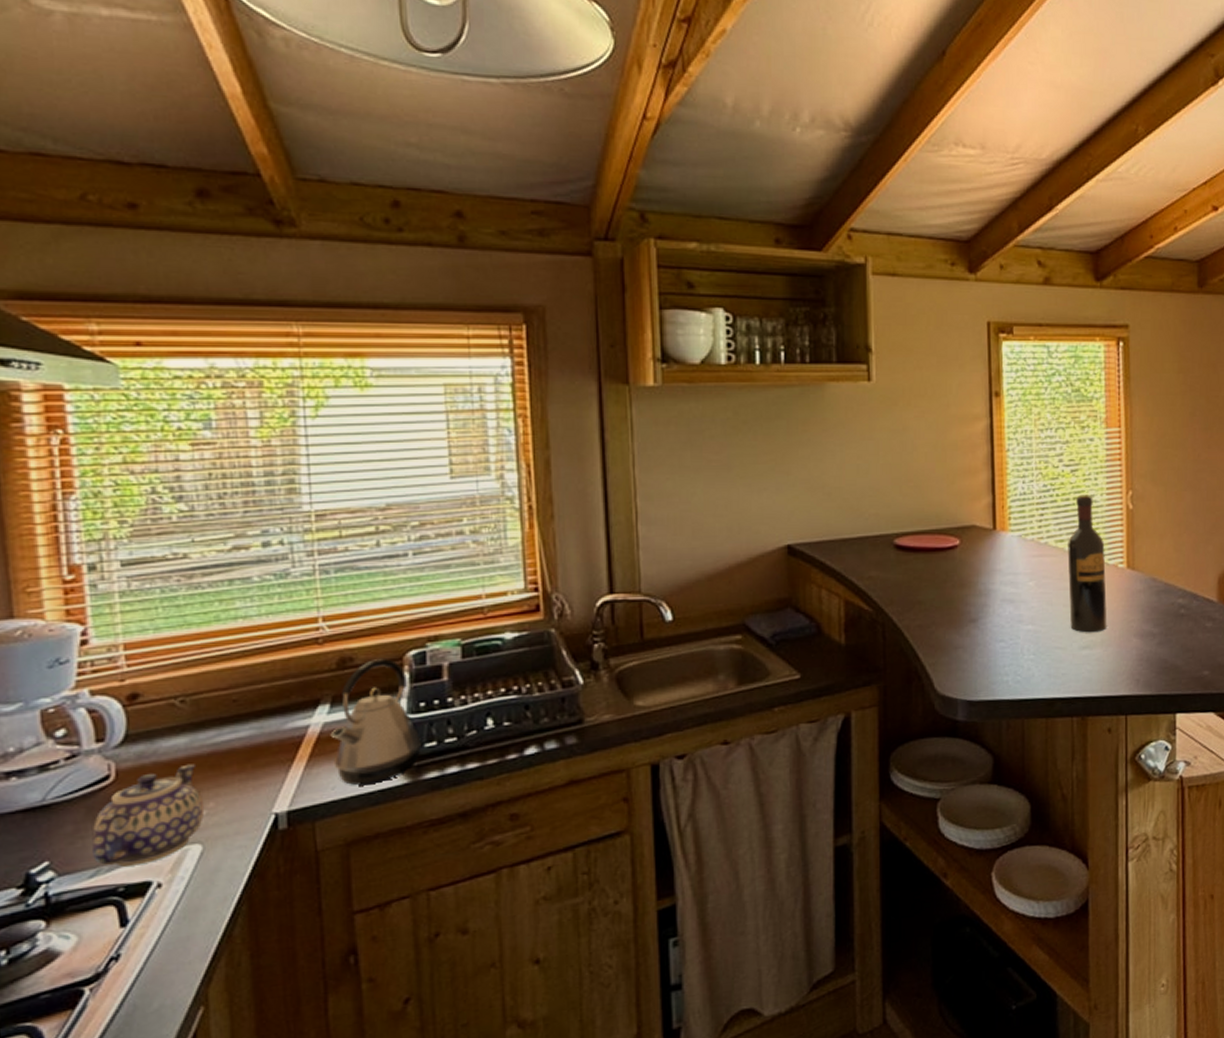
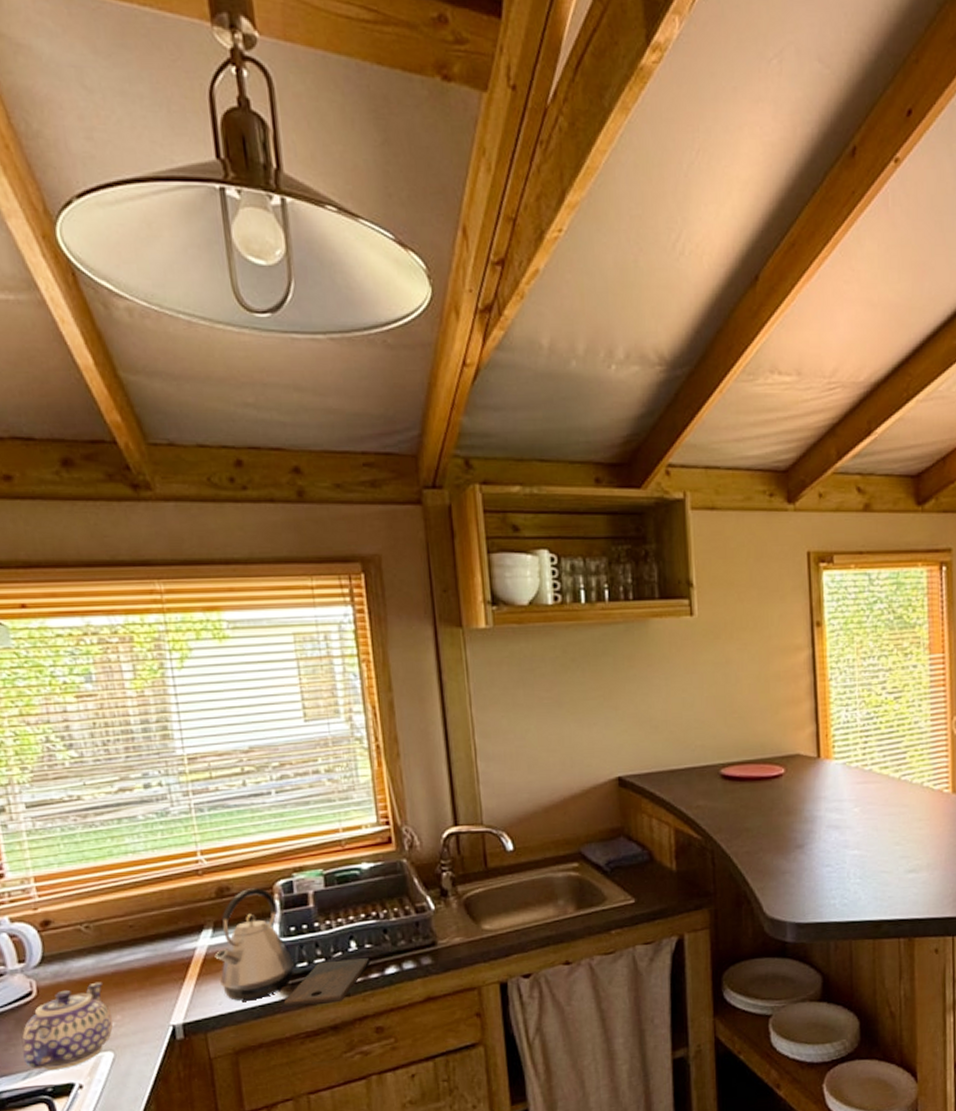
cutting board: none [406,737,508,793] -> present [283,958,370,1008]
wine bottle: present [1067,494,1107,632] -> none [892,721,933,856]

